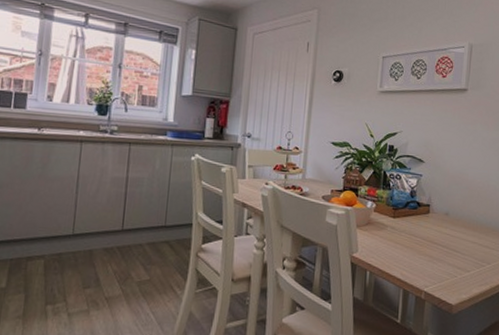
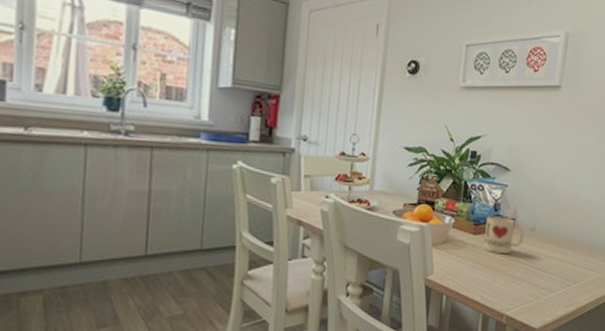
mug: none [402,201,439,236] -> present [483,216,525,255]

